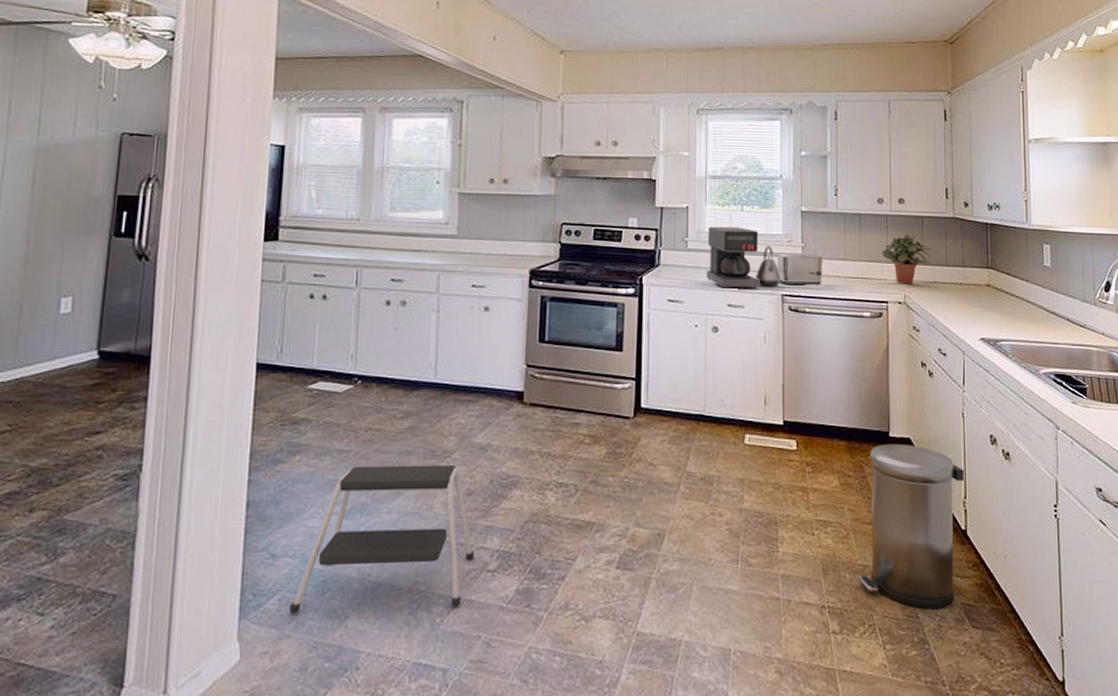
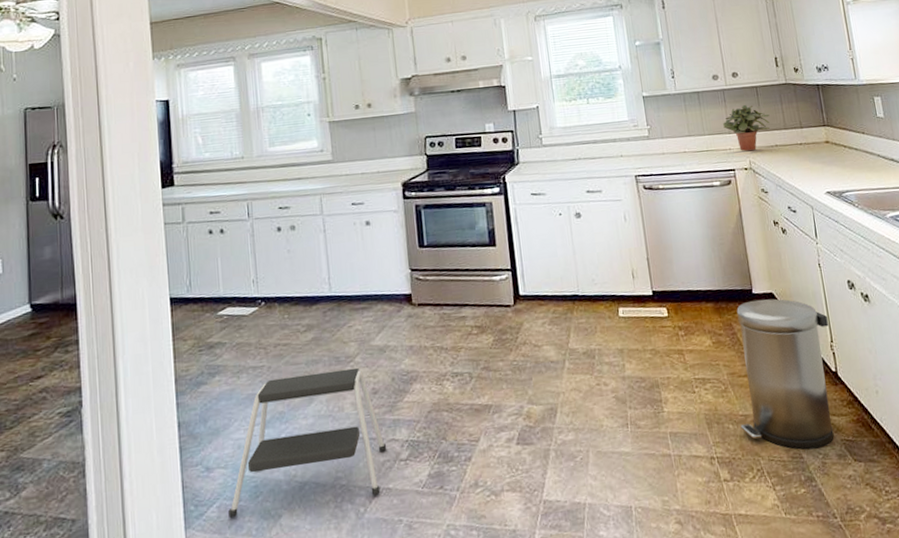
coffee maker: present [706,226,760,289] -> none [559,118,614,177]
kettle: present [755,246,781,287] -> none [608,132,633,171]
toaster: present [777,253,823,286] -> none [626,134,671,167]

